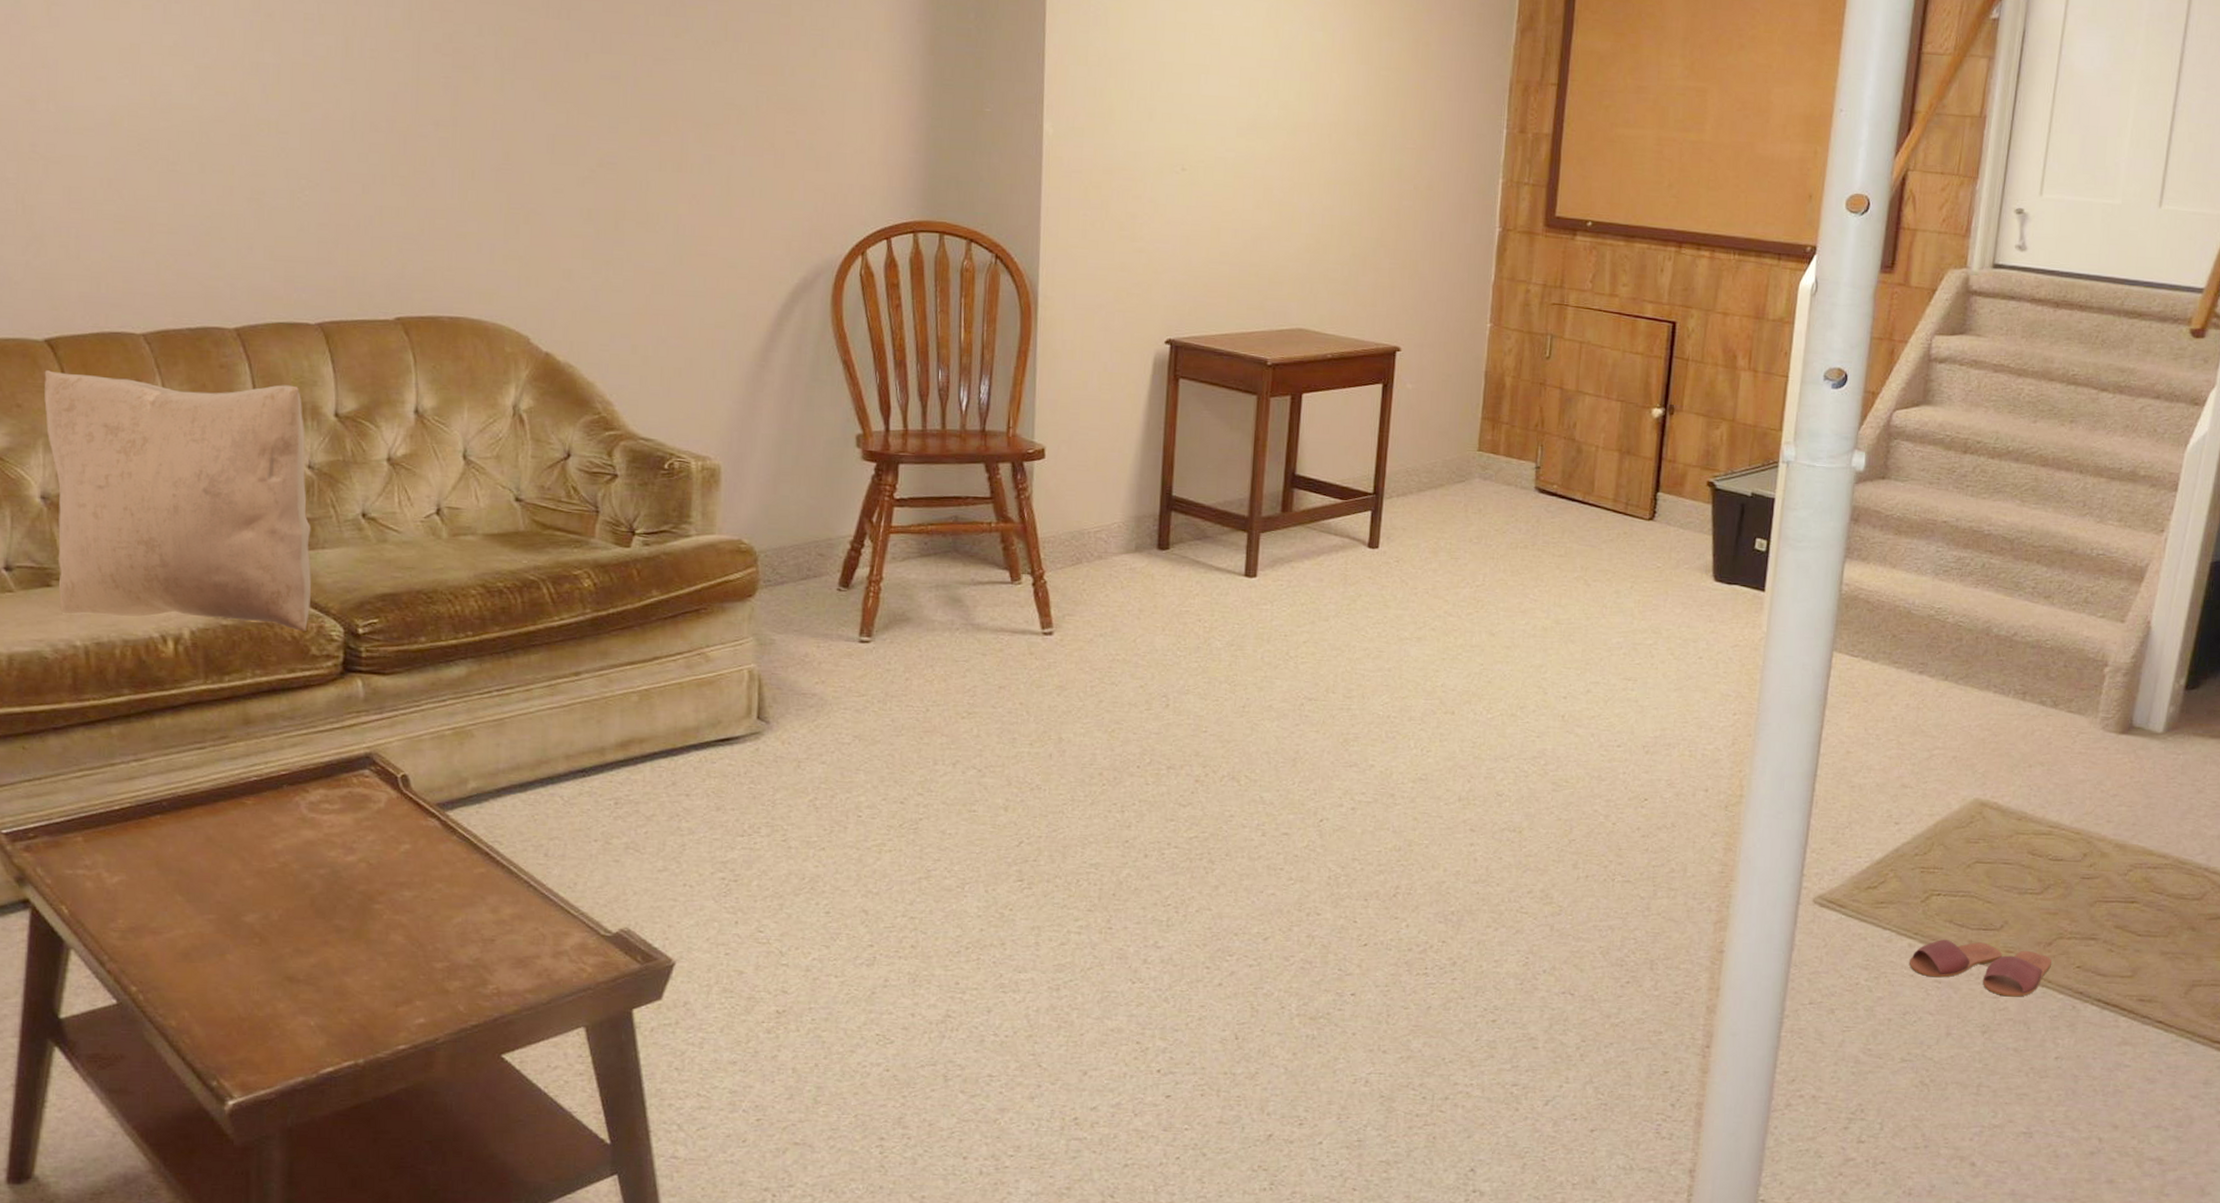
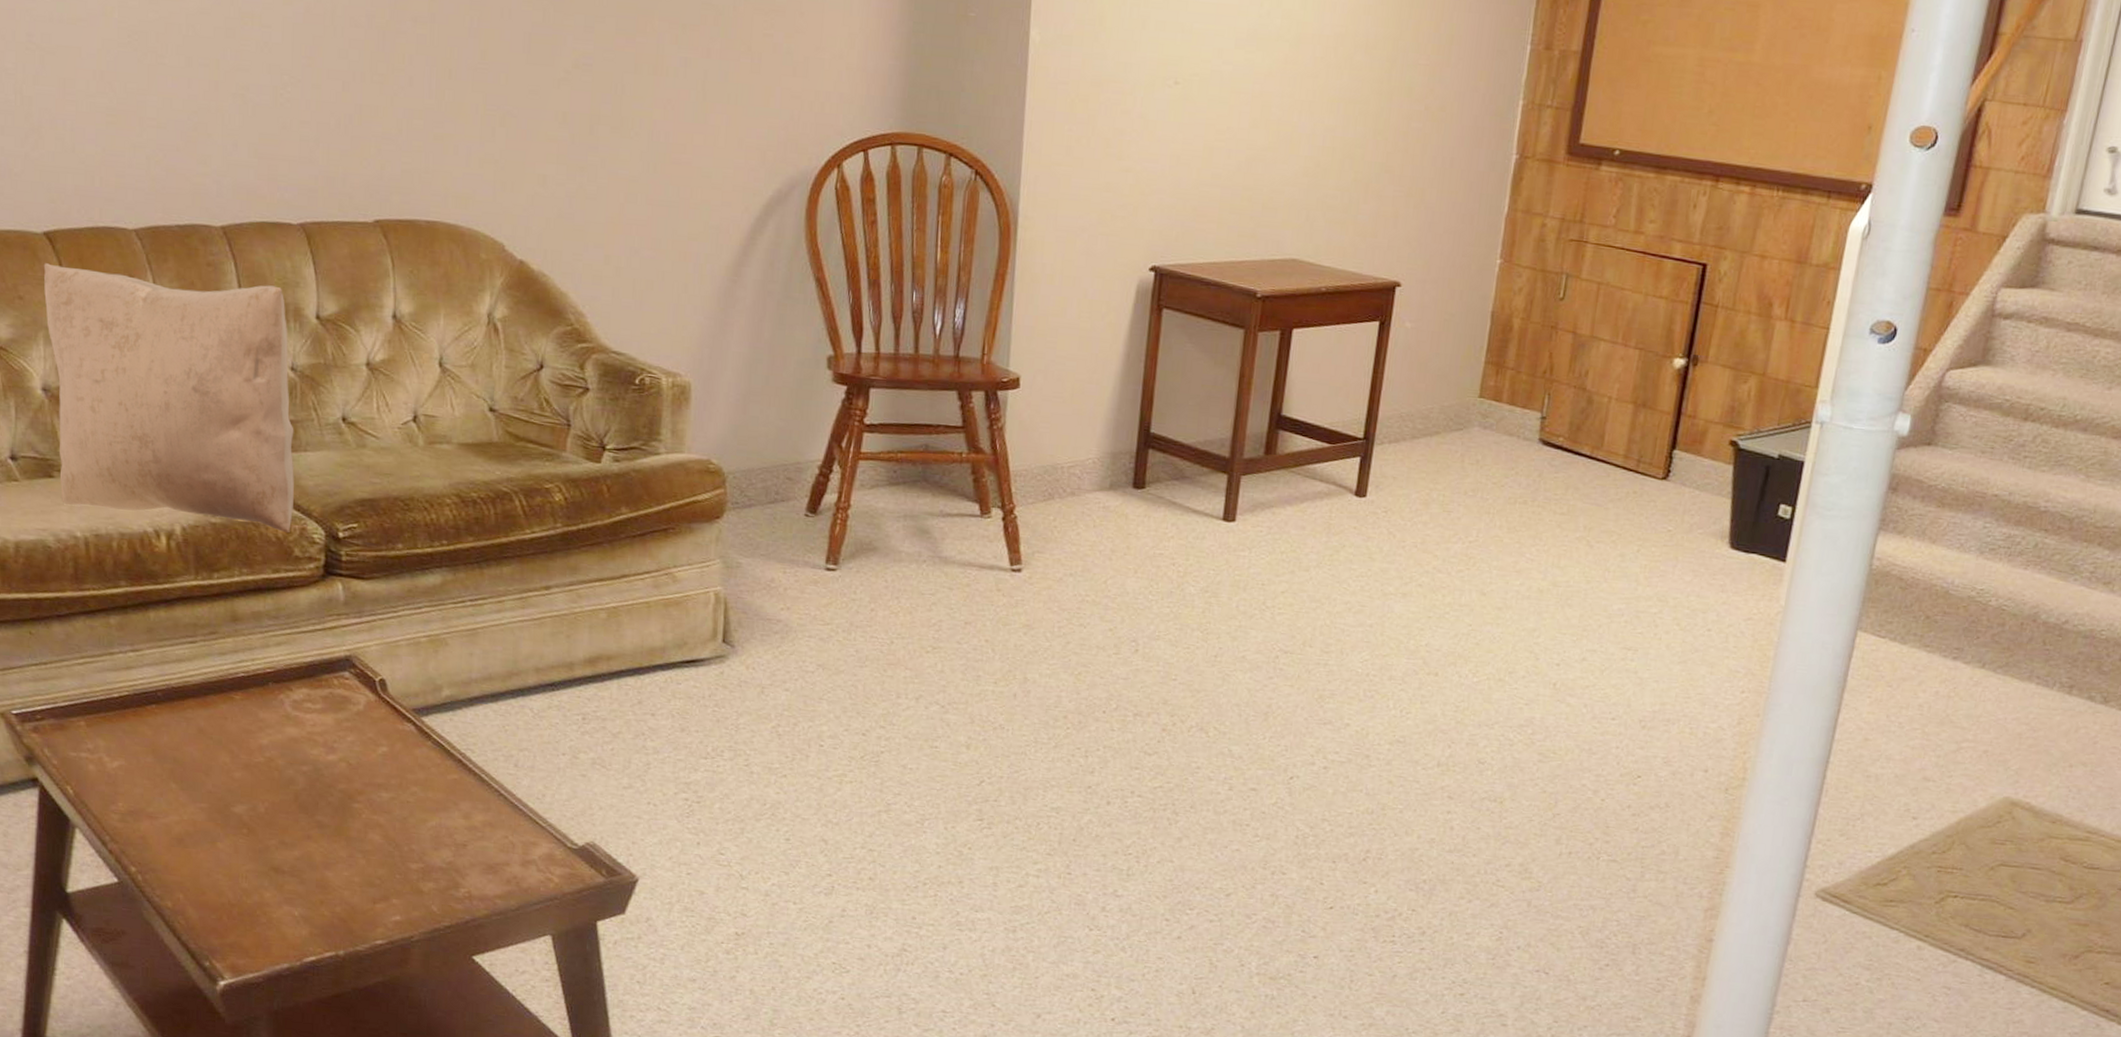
slippers: present [1909,939,2052,997] -> none [1917,943,2077,1010]

